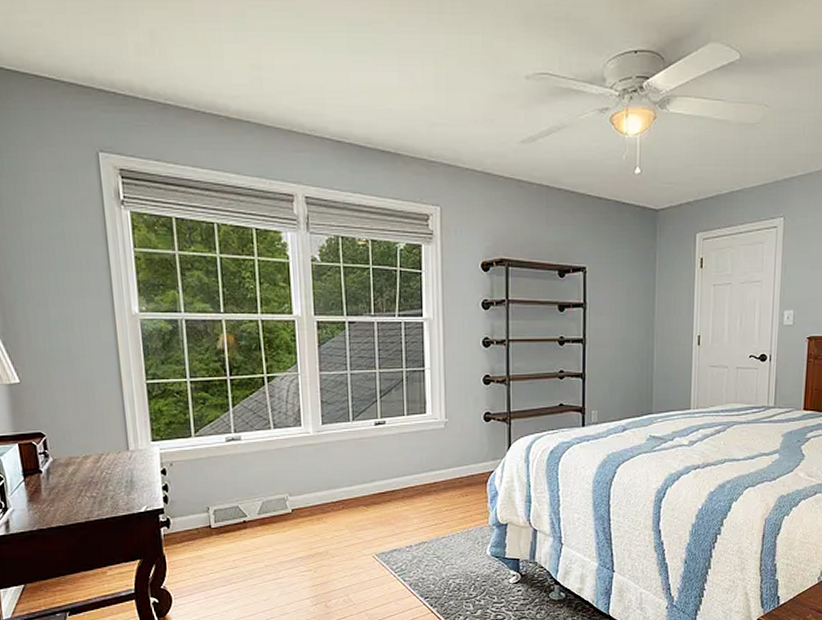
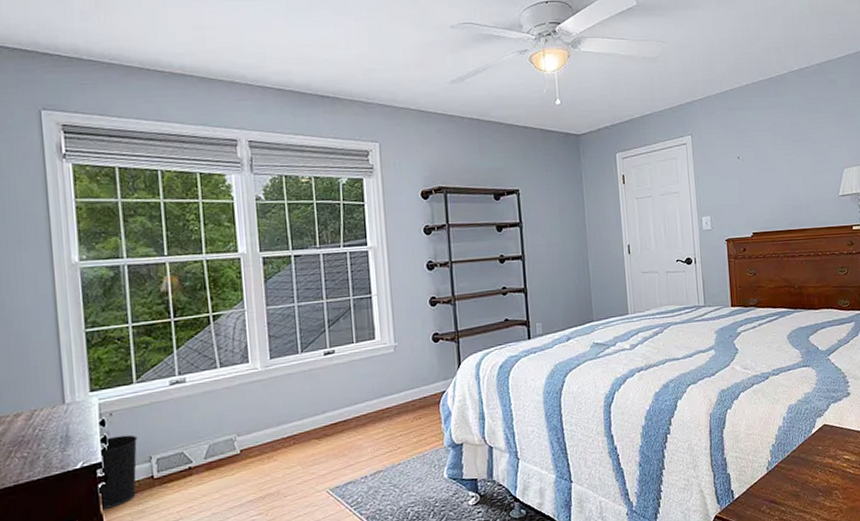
wastebasket: none [162,485,196,551] -> present [99,435,138,509]

